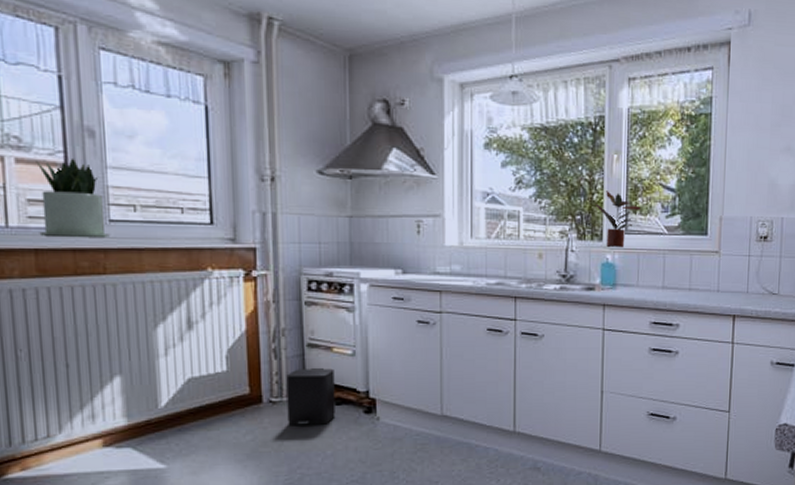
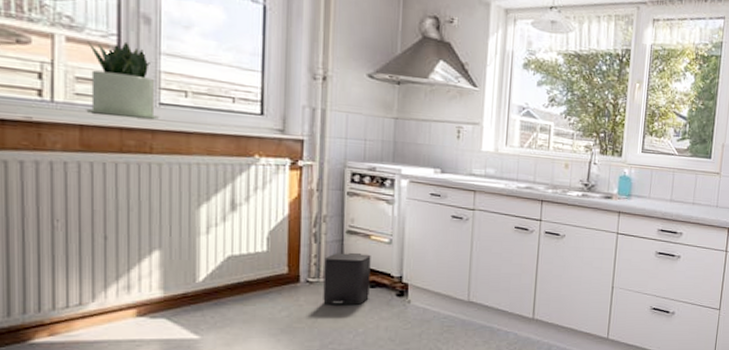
potted plant: present [596,191,641,248] -> none [618,114,656,165]

